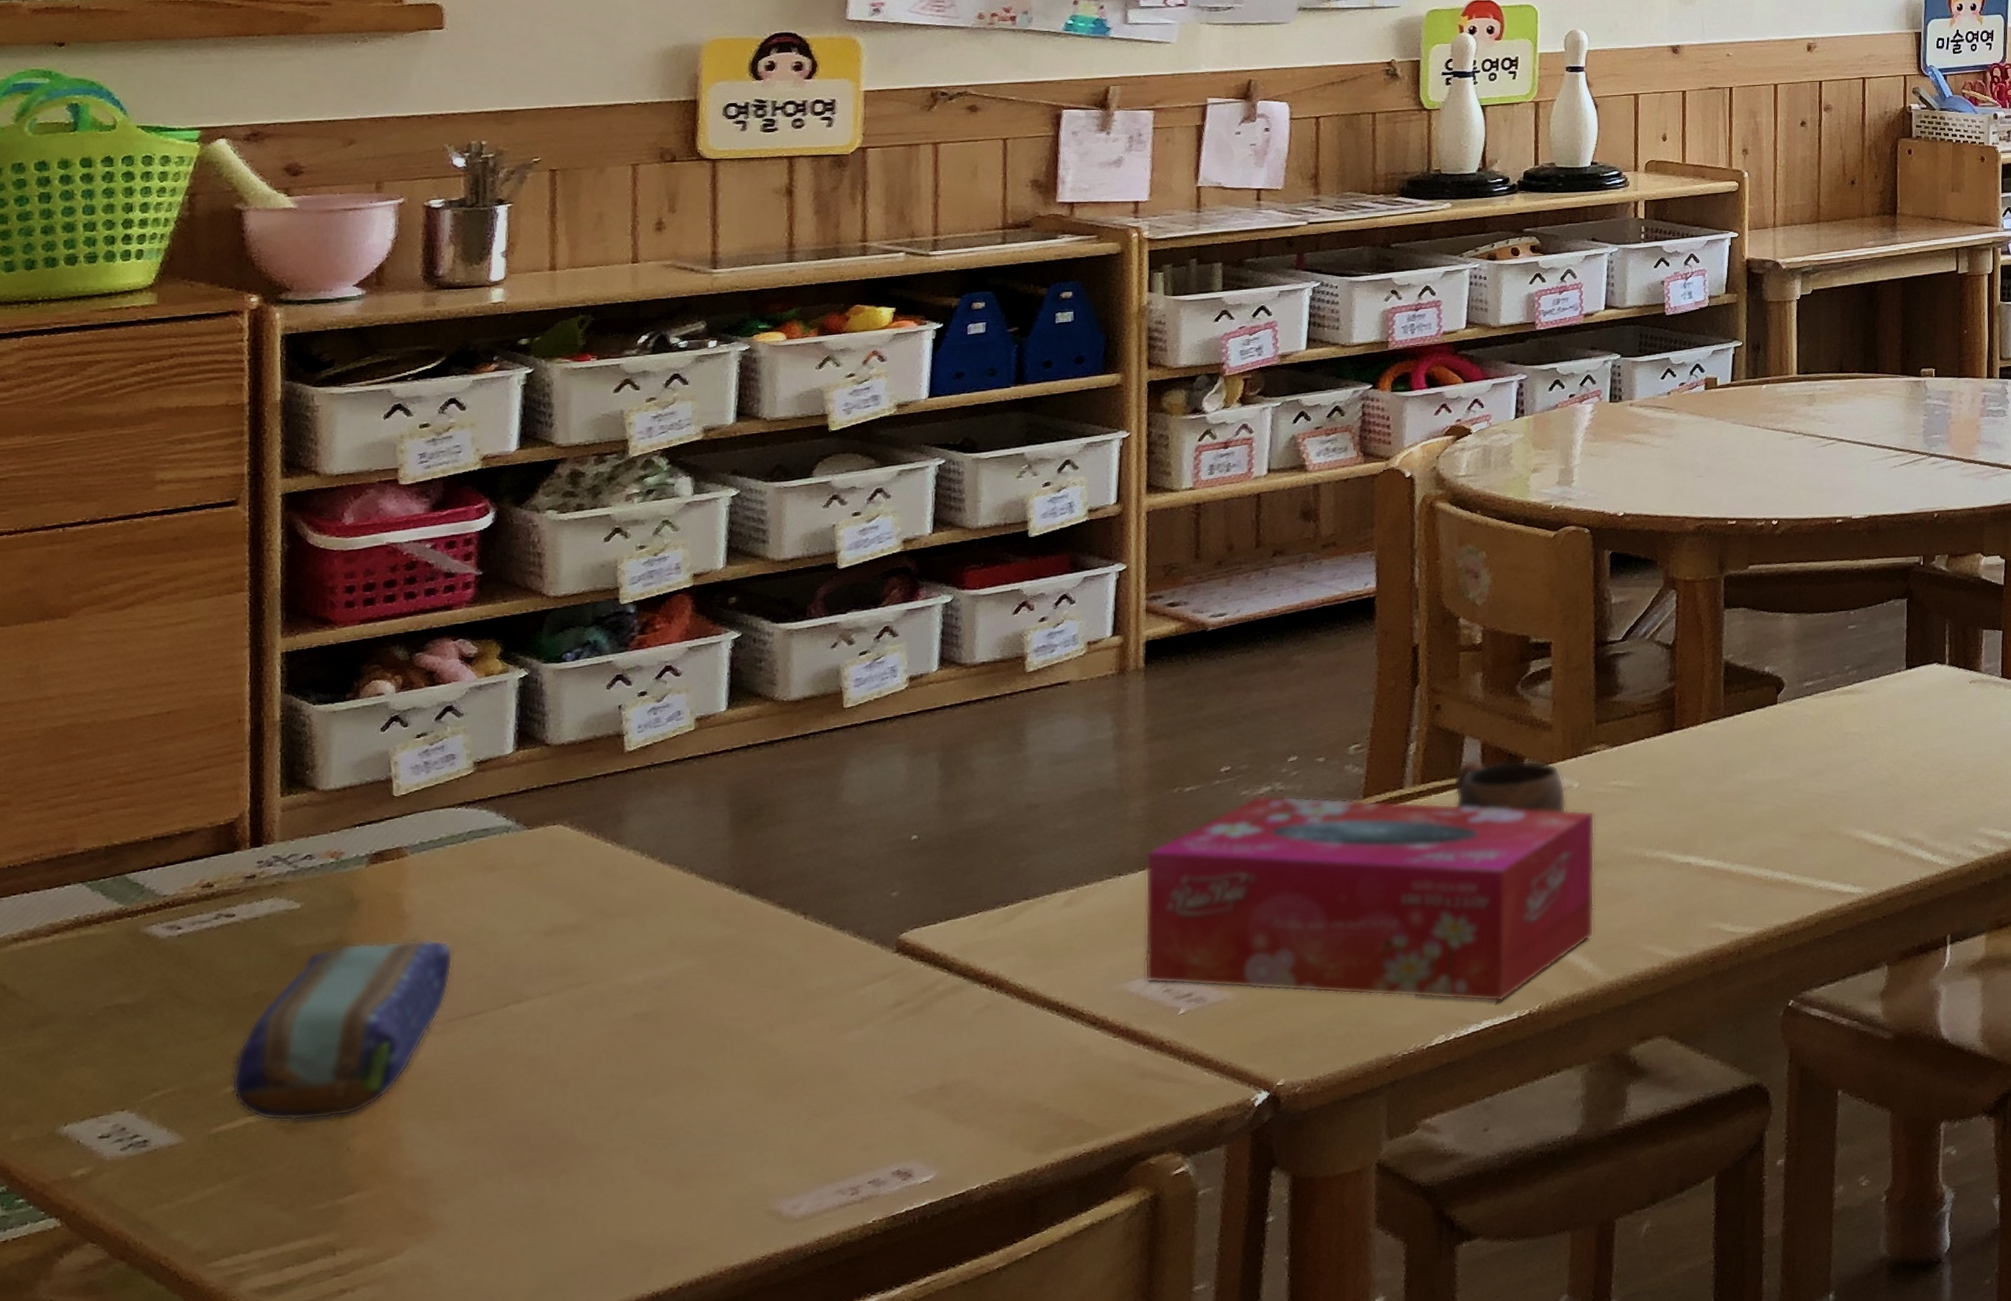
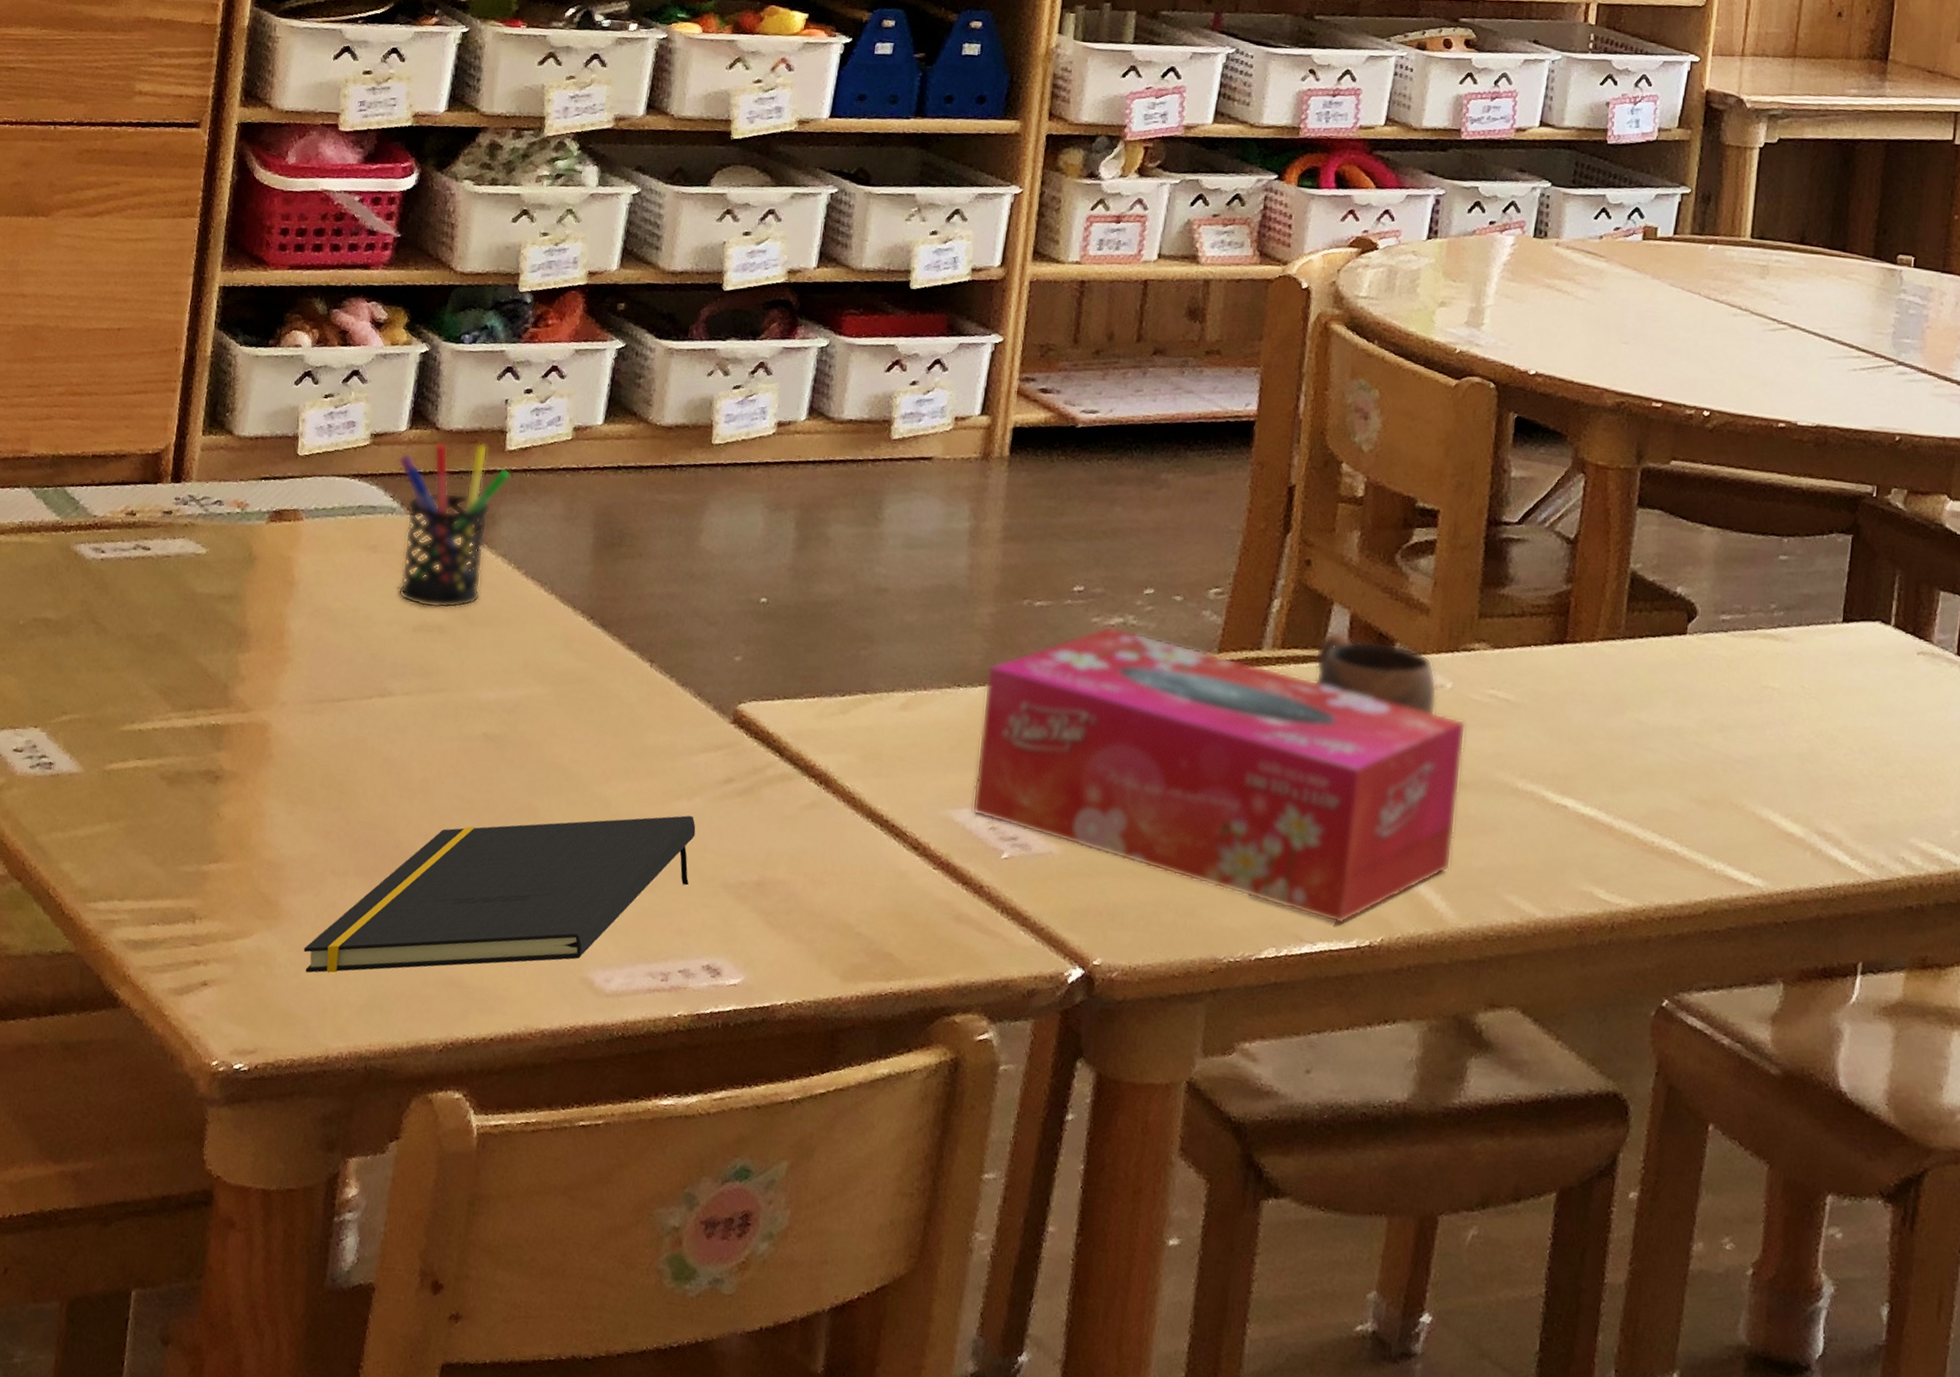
pencil case: present [231,938,453,1121] -> none [127,599,331,780]
notepad: none [462,1042,870,1273] -> present [303,815,696,973]
pen holder: none [507,749,633,912] -> present [398,442,511,609]

